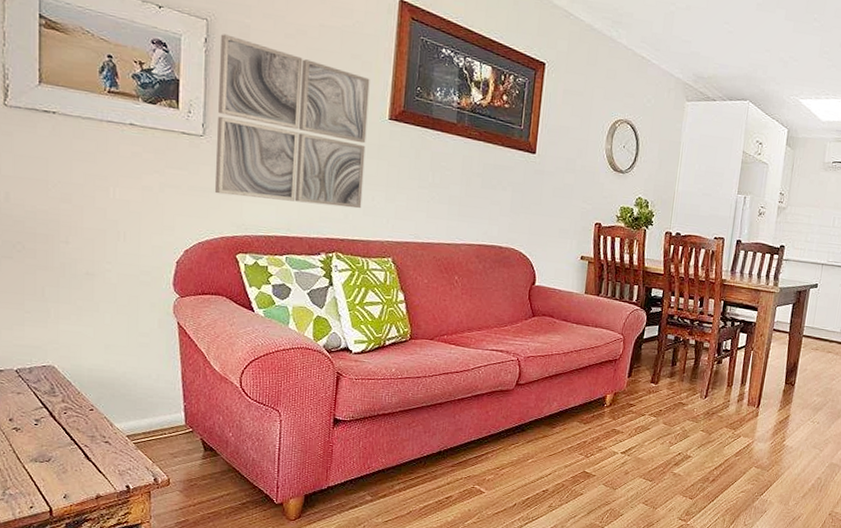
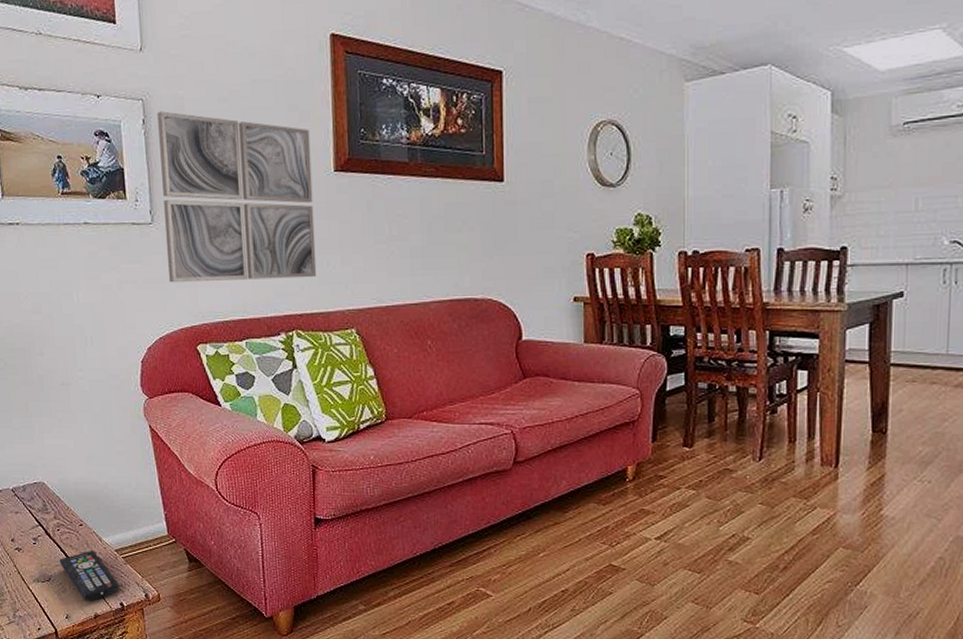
remote control: none [62,435,127,482] -> present [59,551,119,601]

